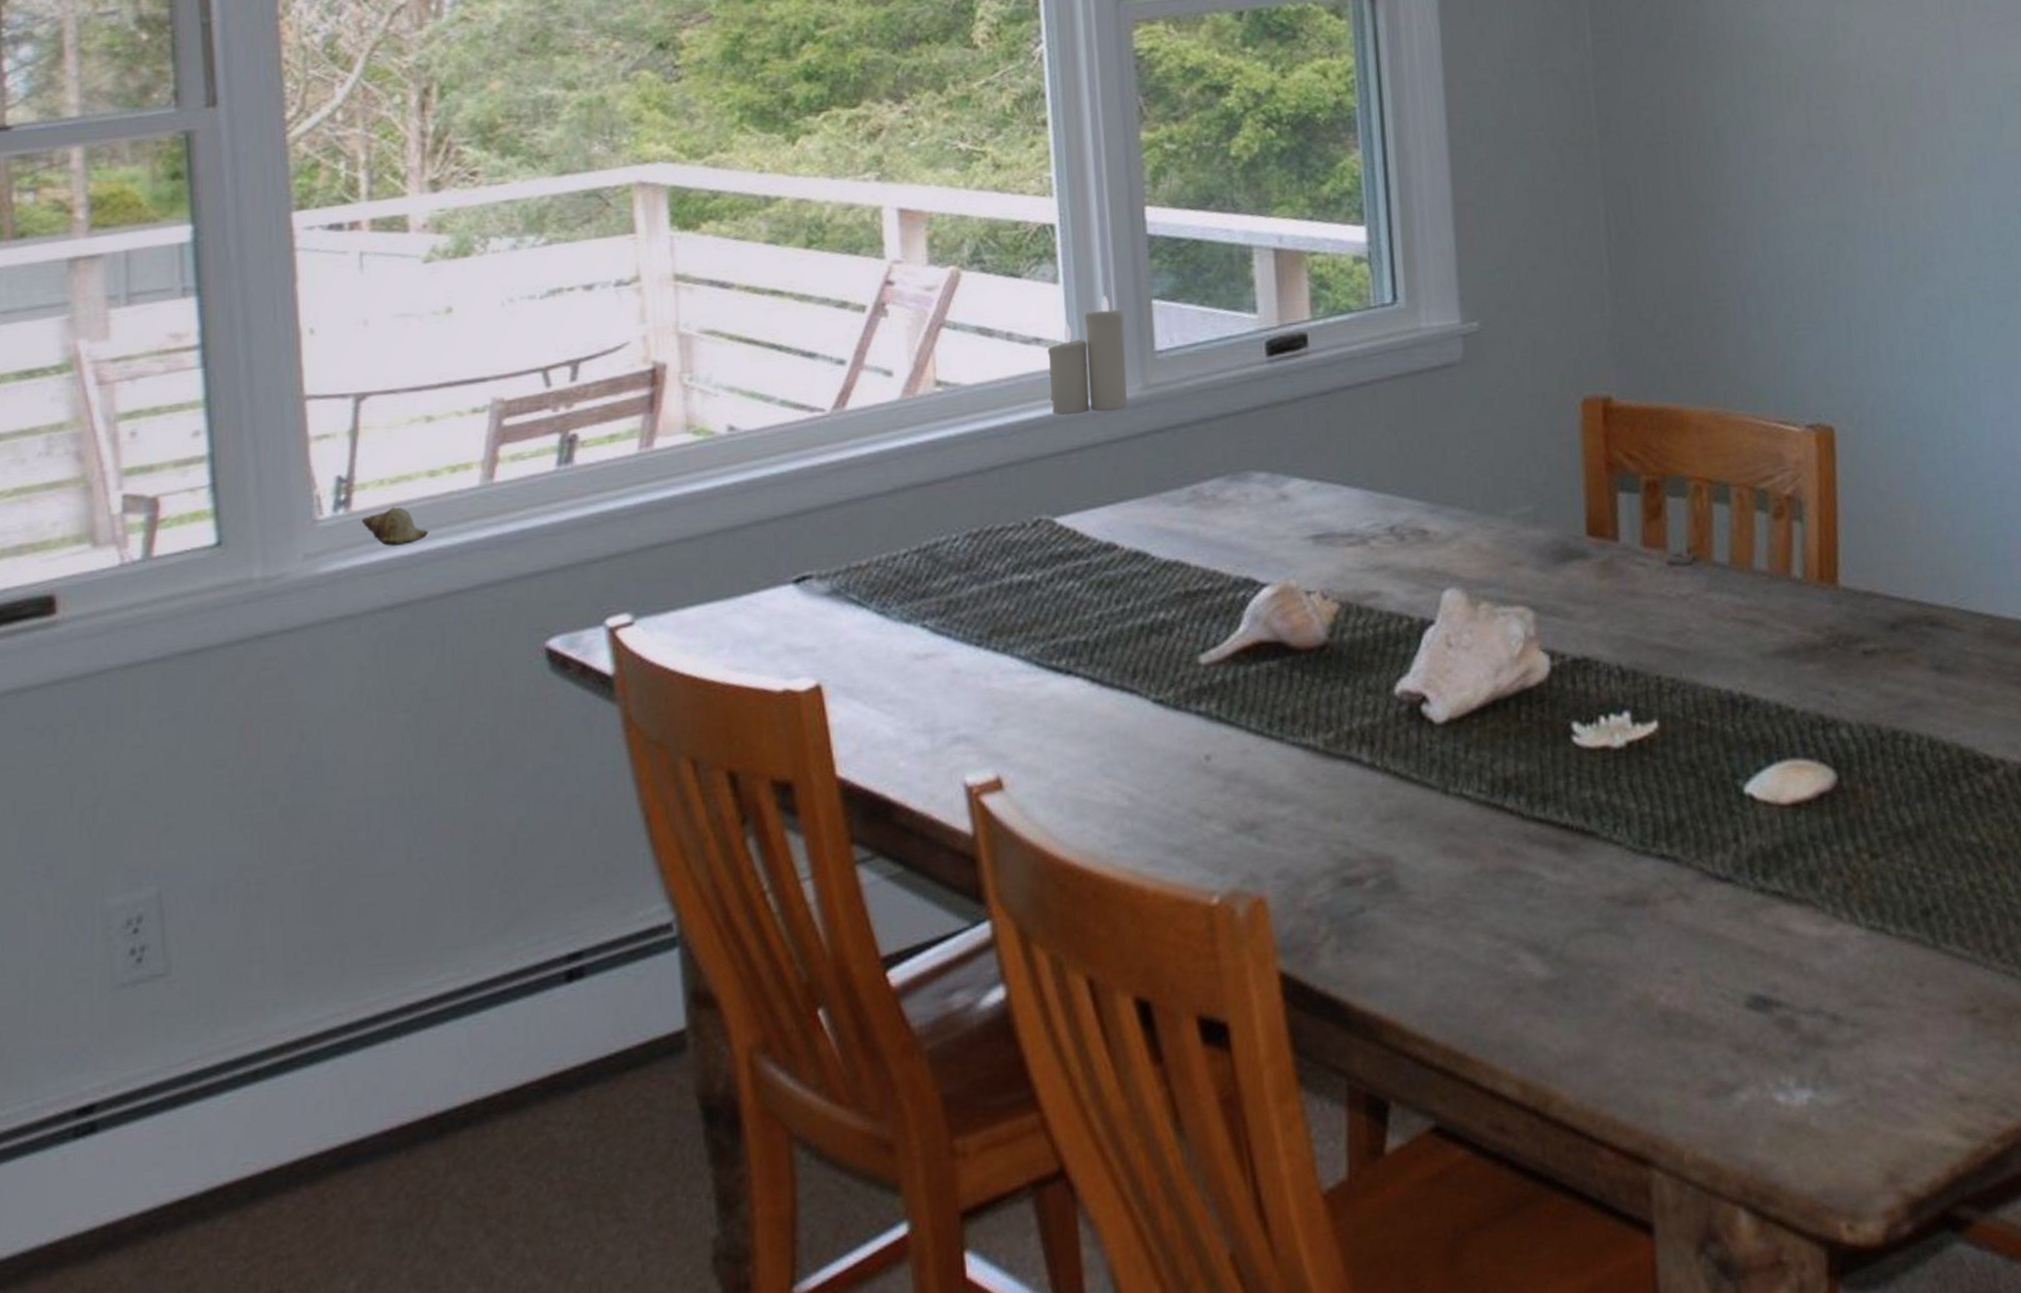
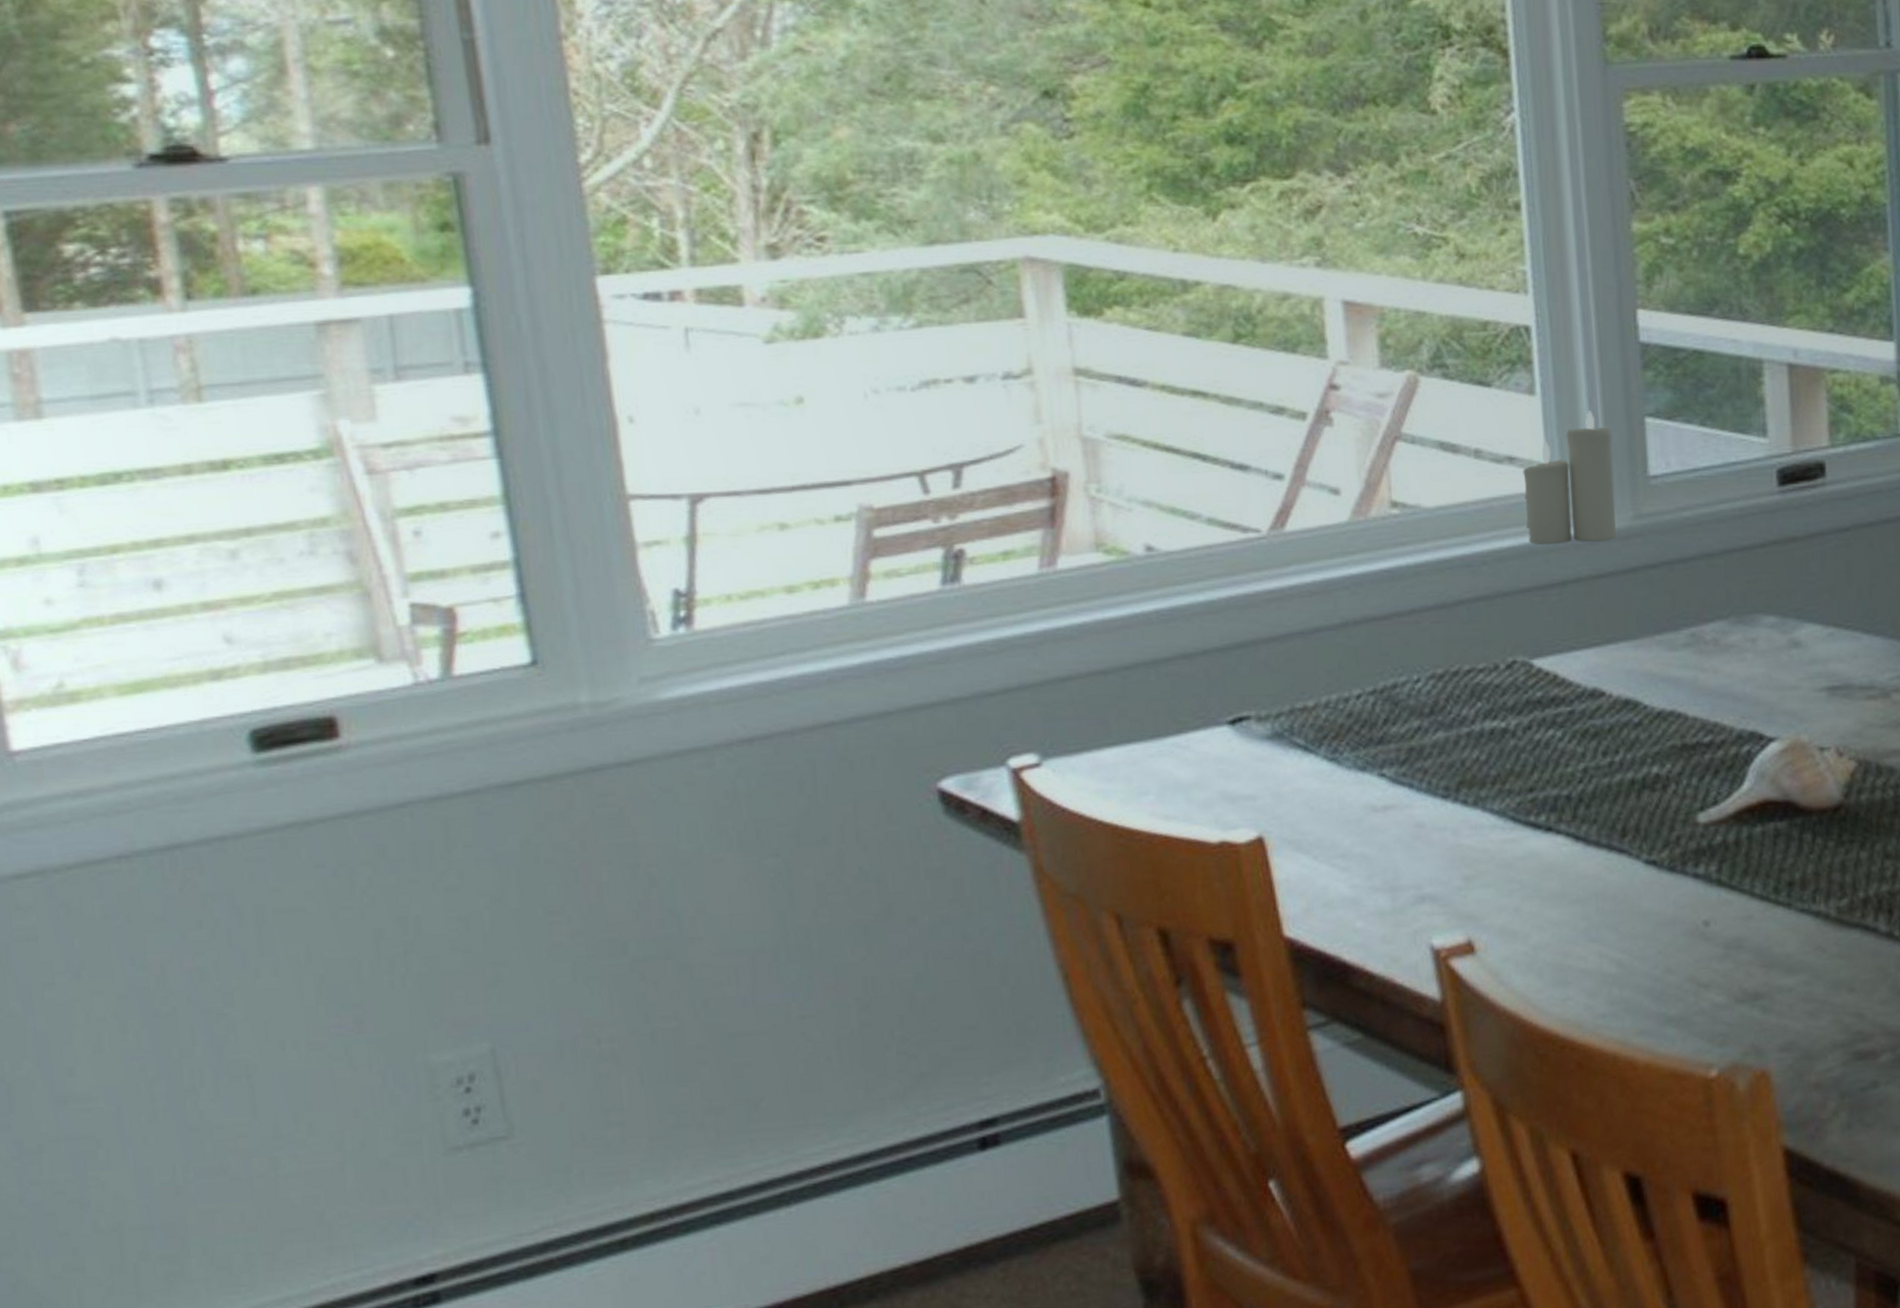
seashell: present [361,507,428,547] -> none [707,626,790,672]

